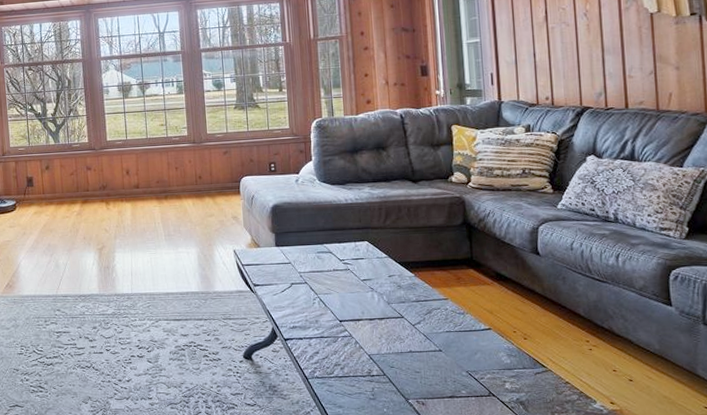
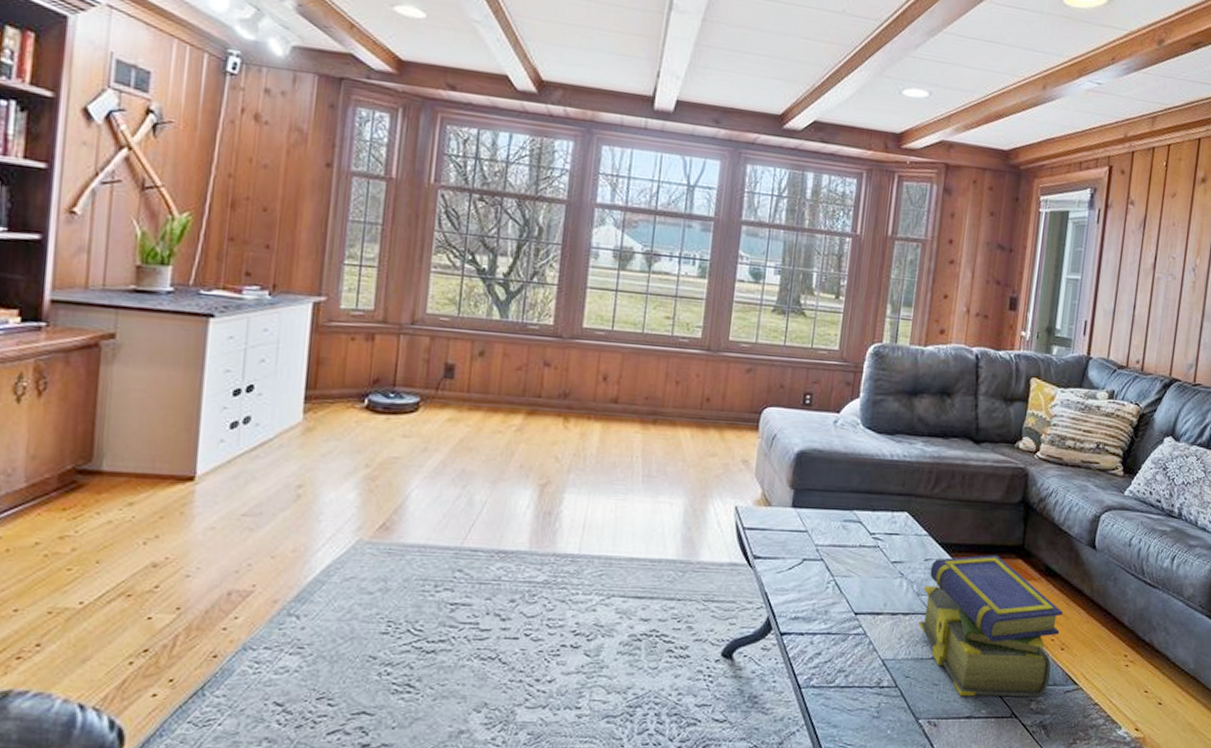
stack of books: none [392,268,520,381] -> present [918,555,1064,697]

